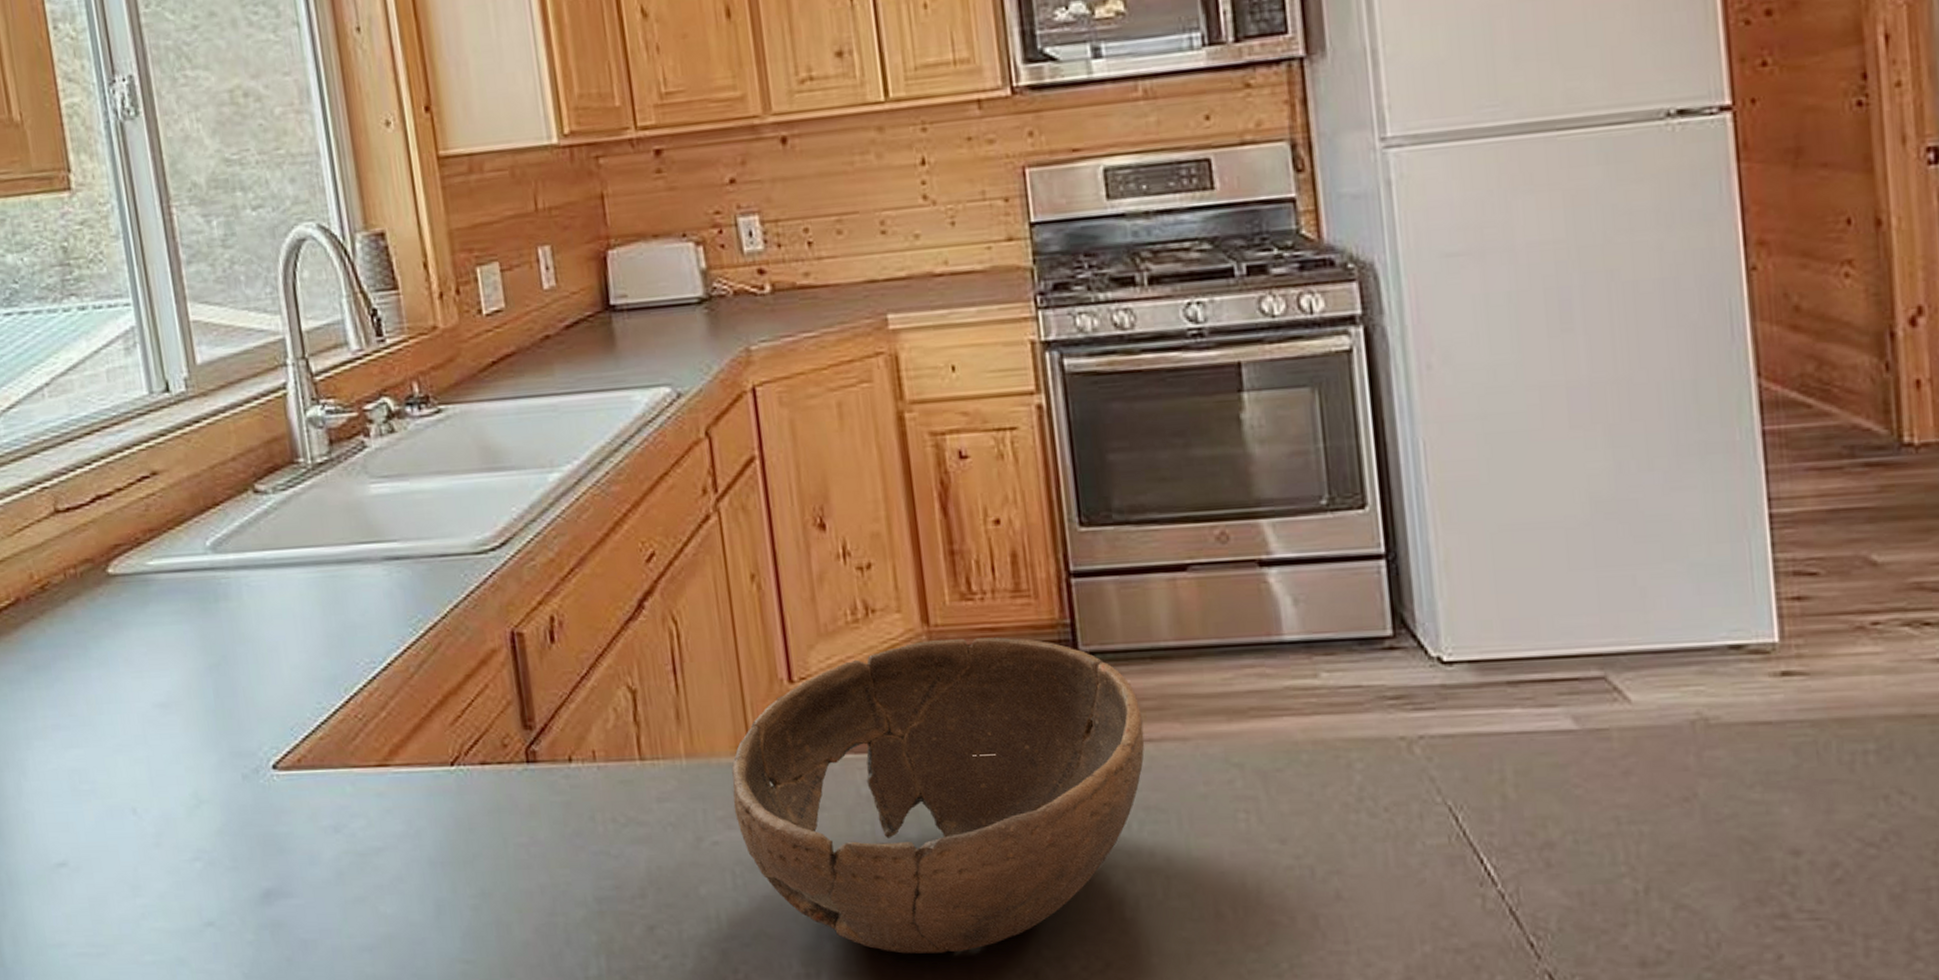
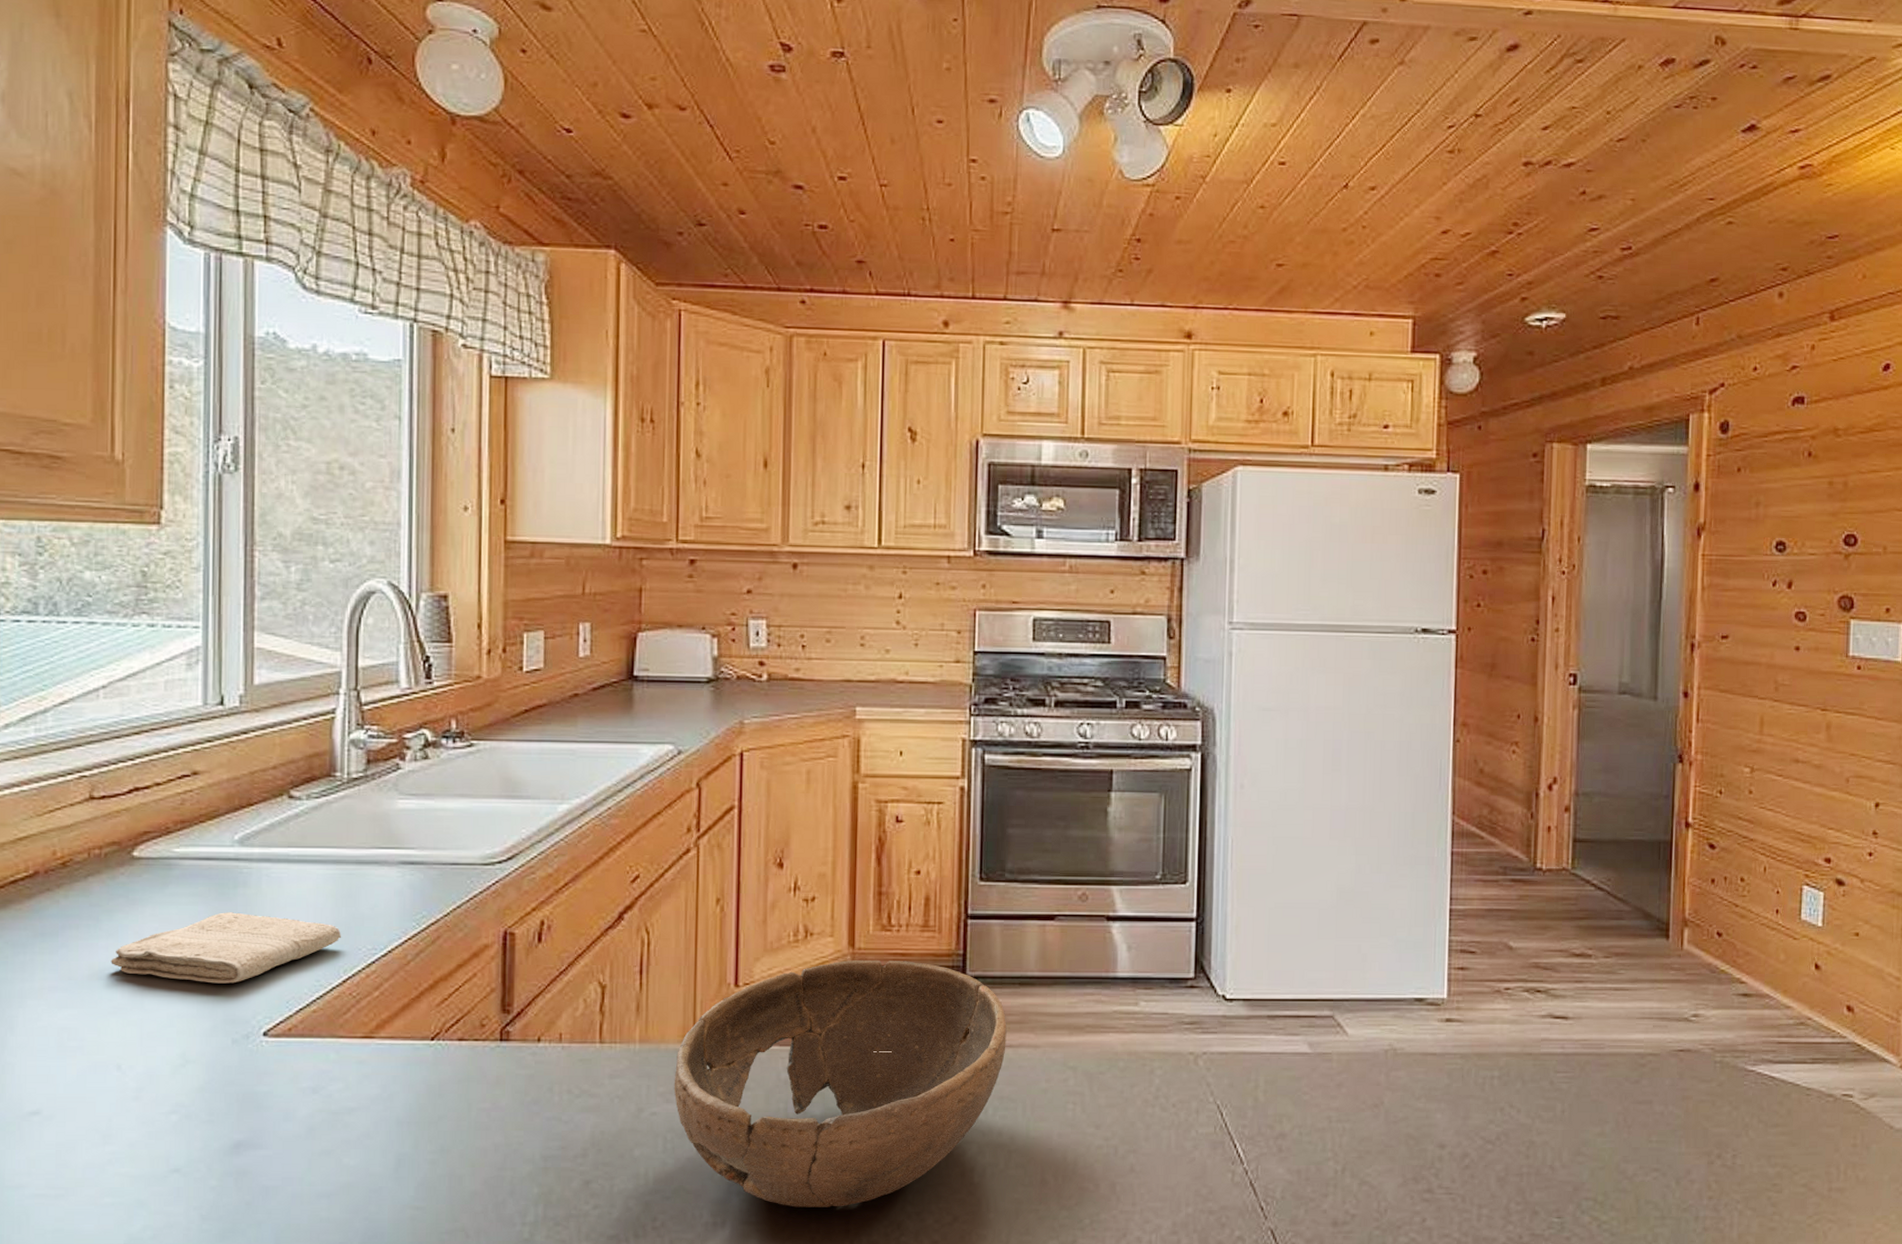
washcloth: none [106,629,336,712] -> present [111,912,342,984]

